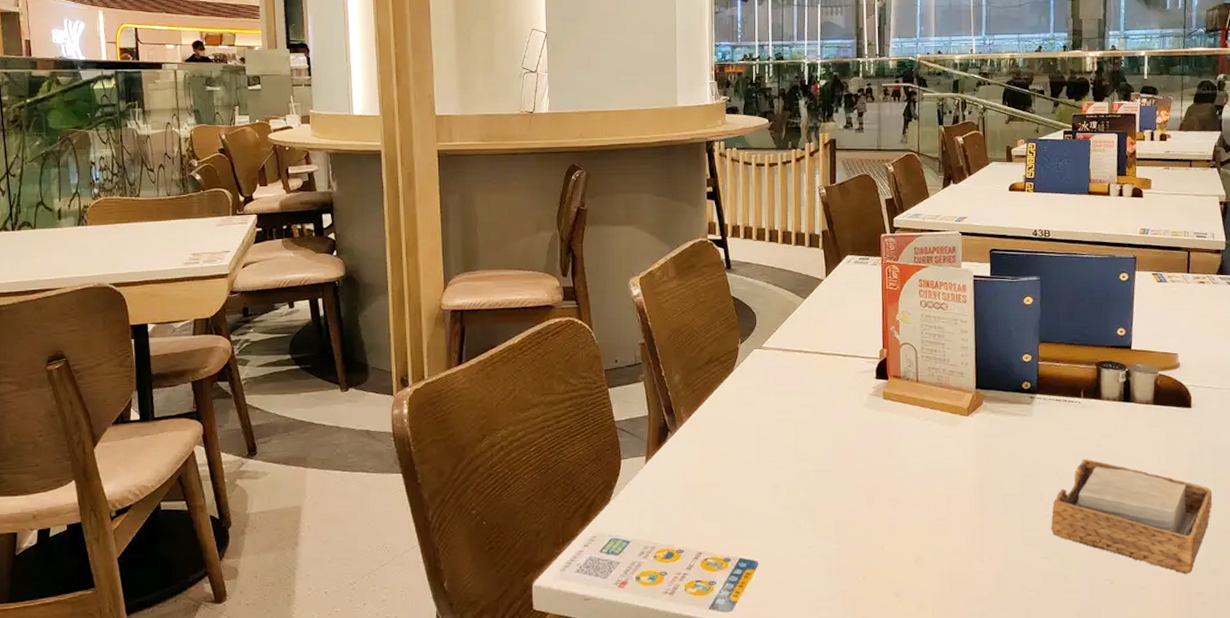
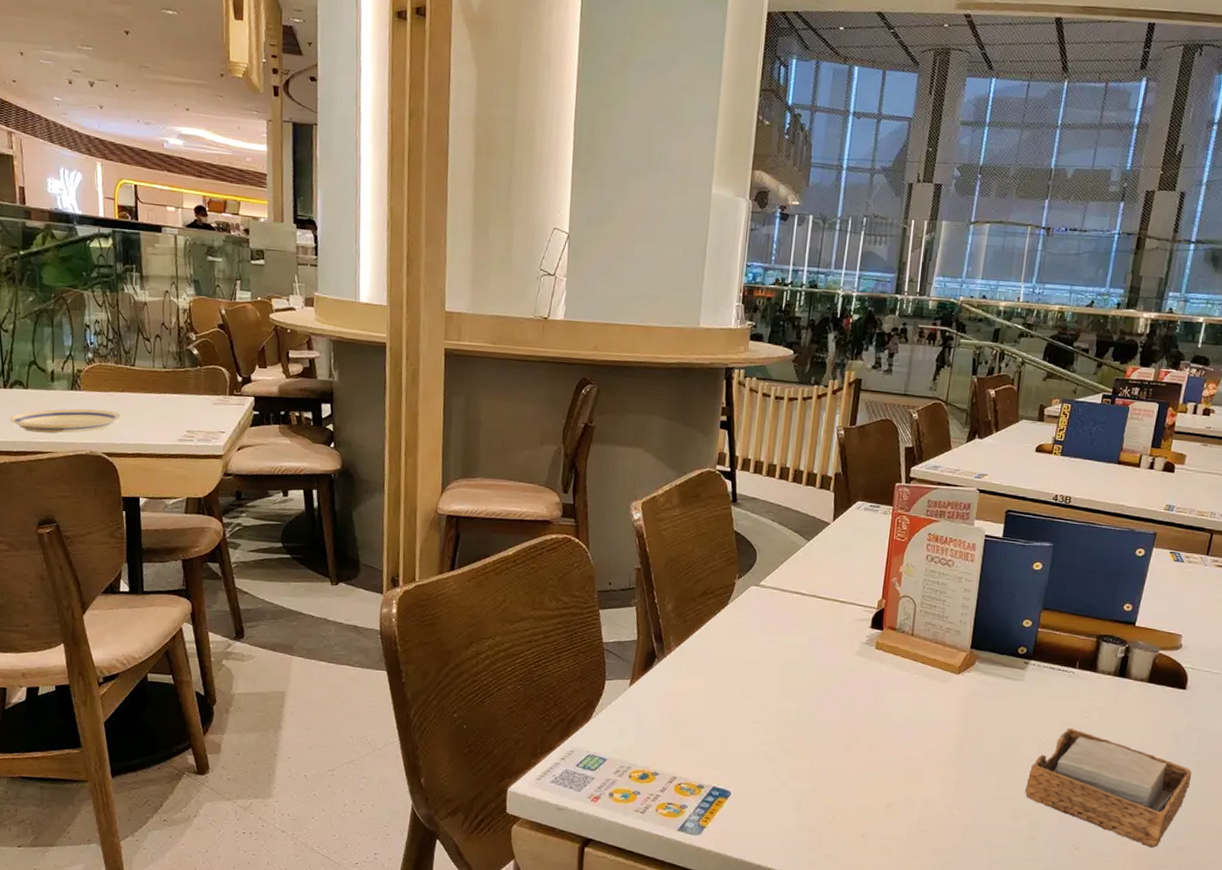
plate: none [17,241,127,270] -> present [9,408,121,433]

